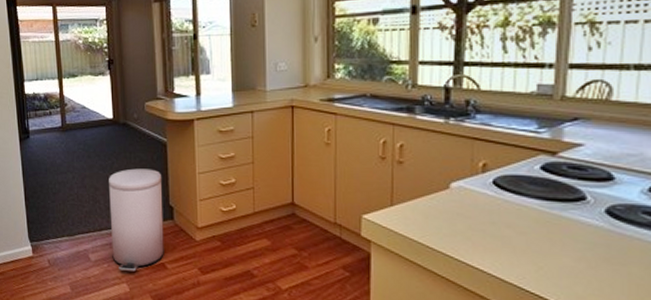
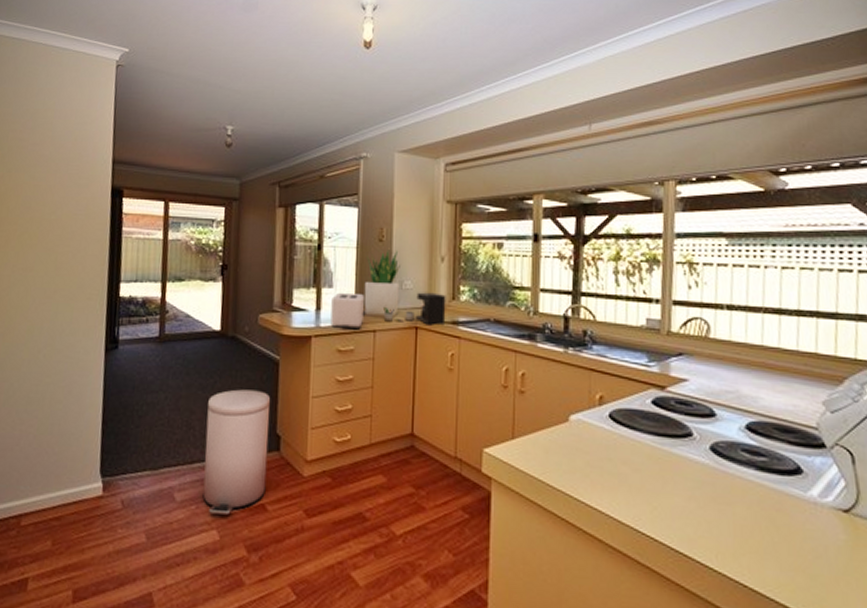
toaster: none [210,78,243,112] -> present [330,293,366,330]
planter: none [240,34,275,100] -> present [364,249,400,319]
coffee maker: none [258,72,321,104] -> present [382,292,446,326]

